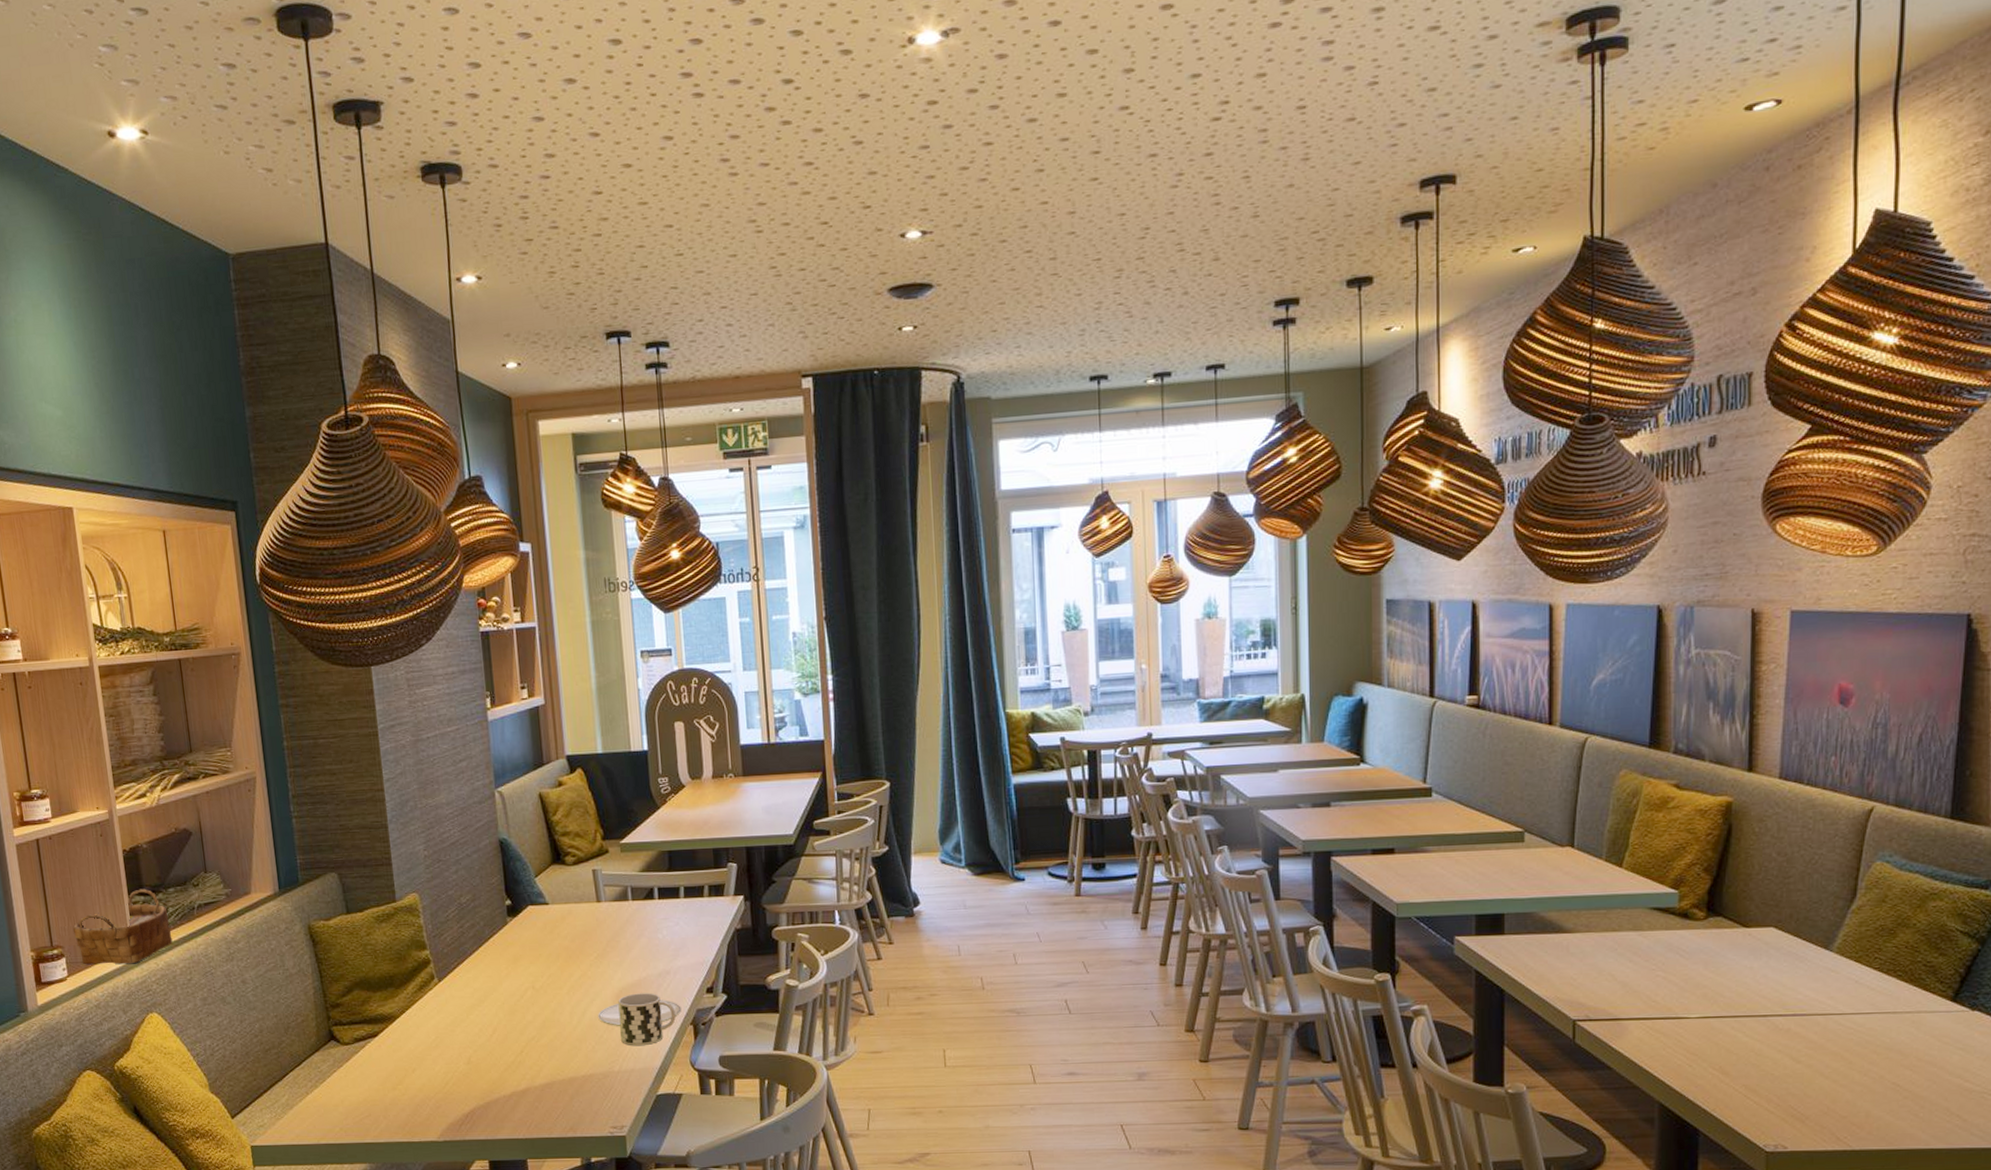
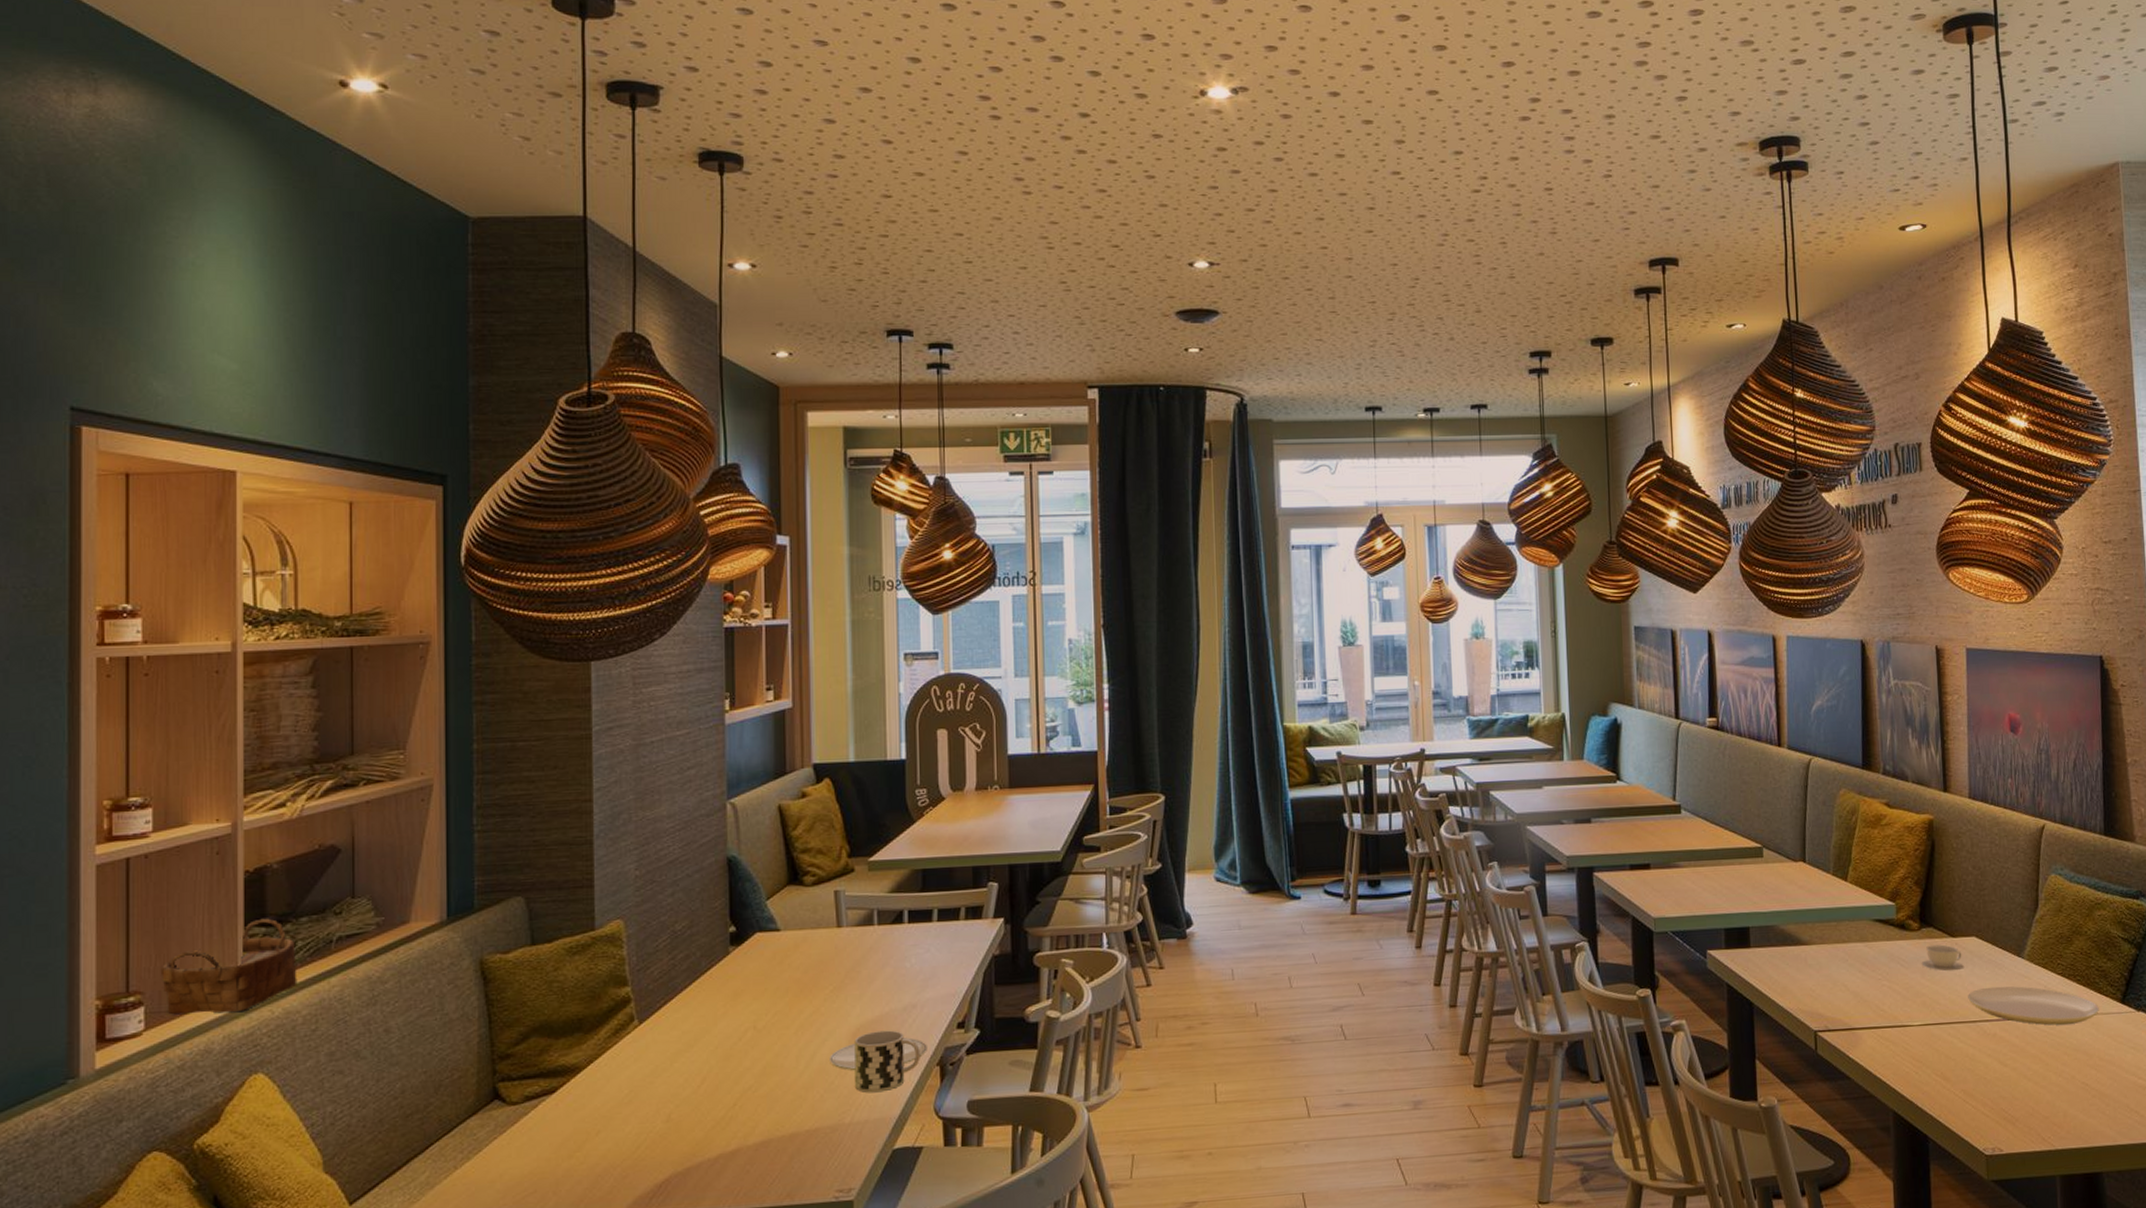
teacup: none [1705,935,1758,963] -> present [1921,944,1965,972]
plate: none [1759,980,1923,1022] -> present [1968,986,2099,1025]

